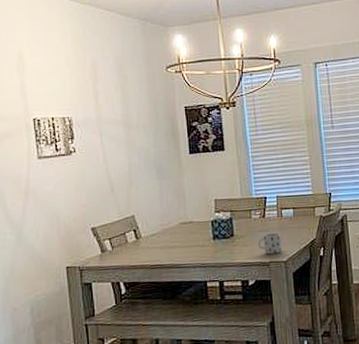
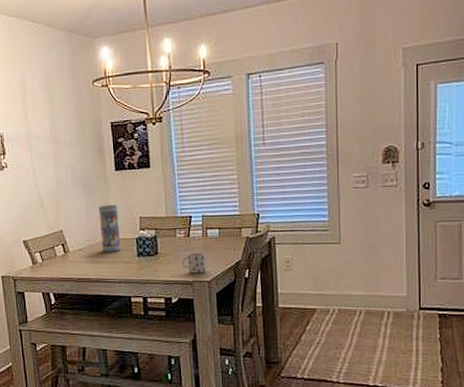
vase: none [172,188,196,237] -> present [99,205,121,252]

